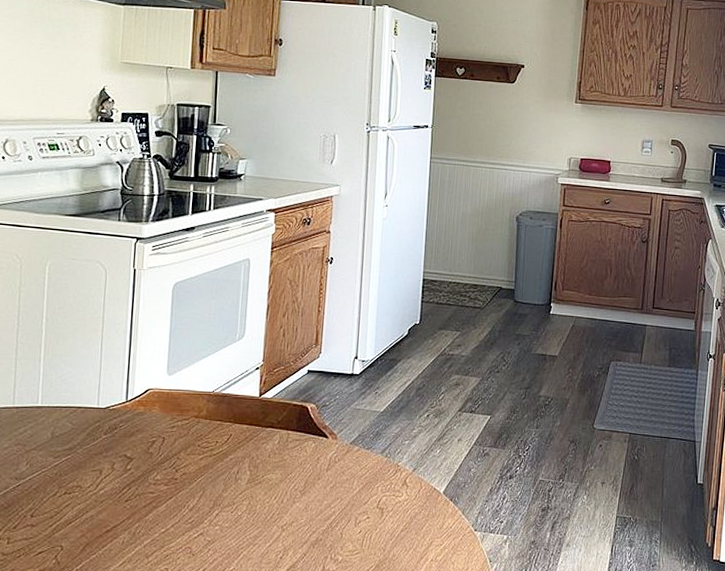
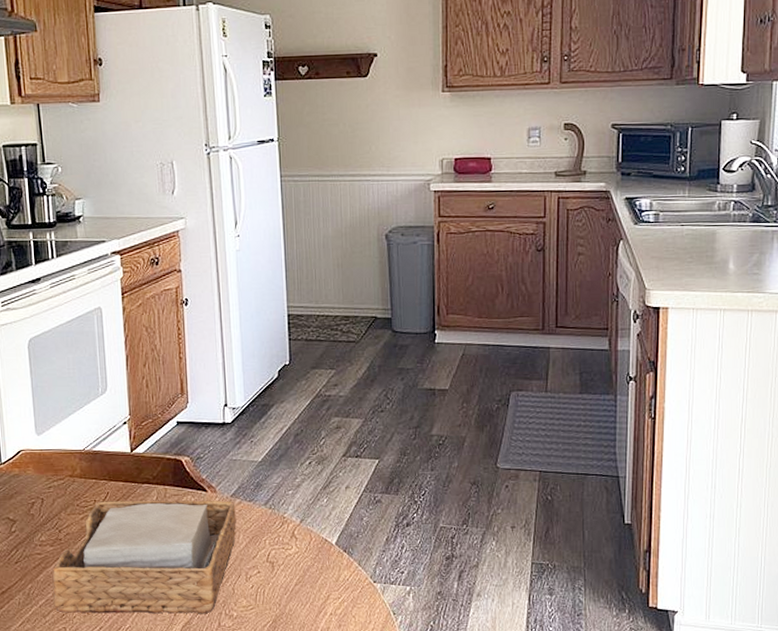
napkin holder: none [159,443,354,558] -> present [52,500,237,614]

